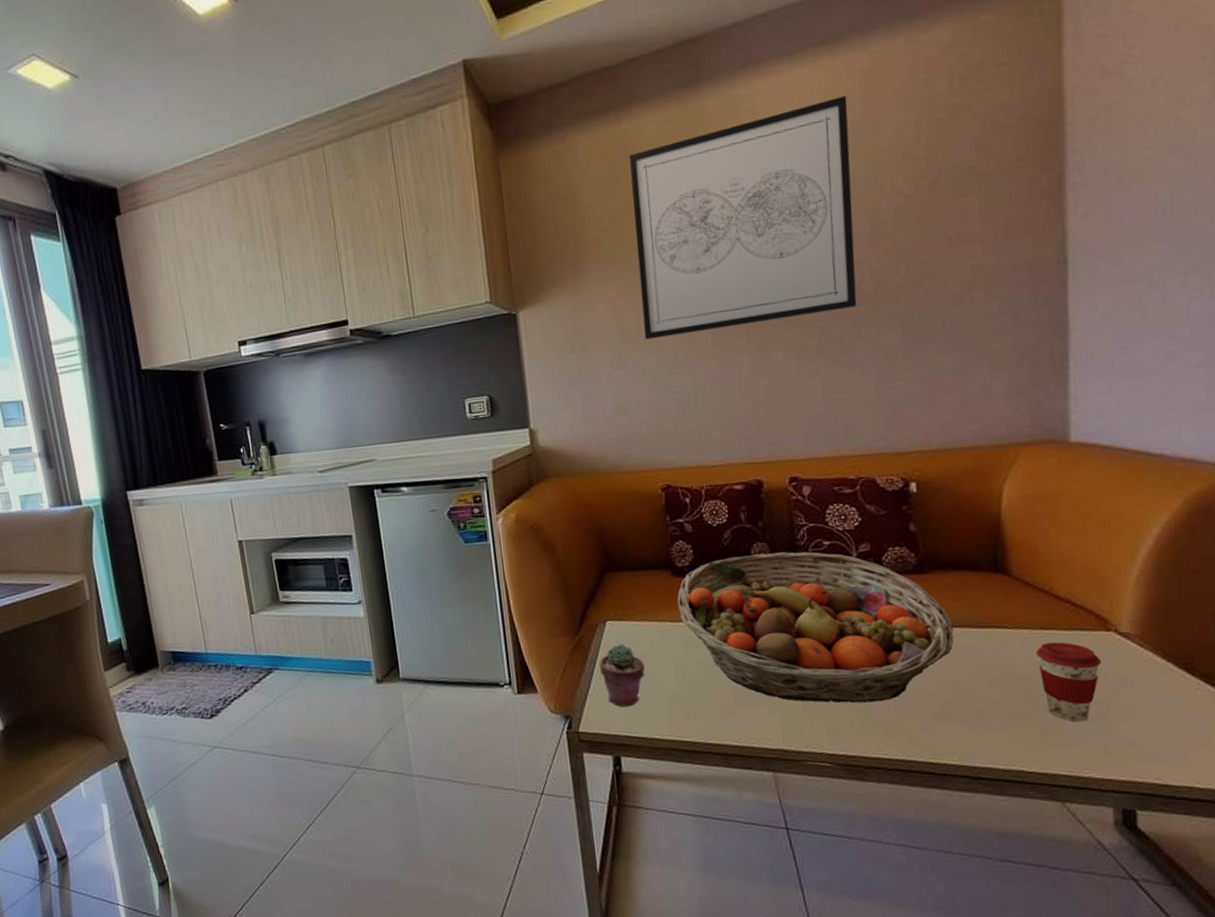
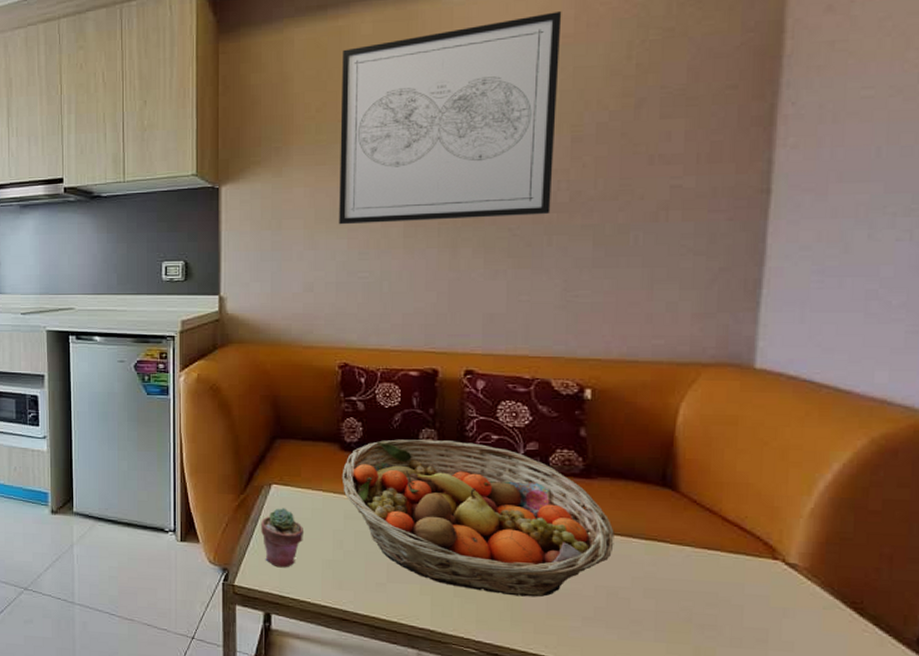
coffee cup: present [1036,642,1101,722] -> none [697,563,764,646]

